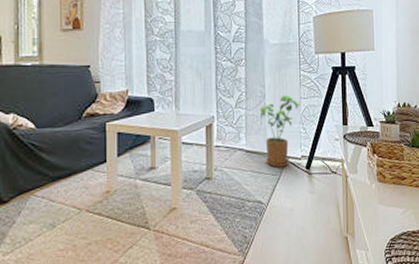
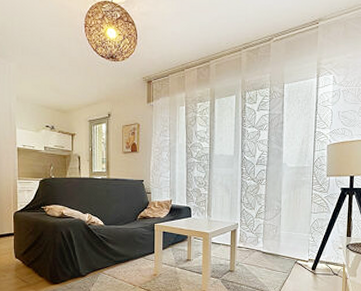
house plant: present [259,94,300,167] -> none [275,209,311,267]

